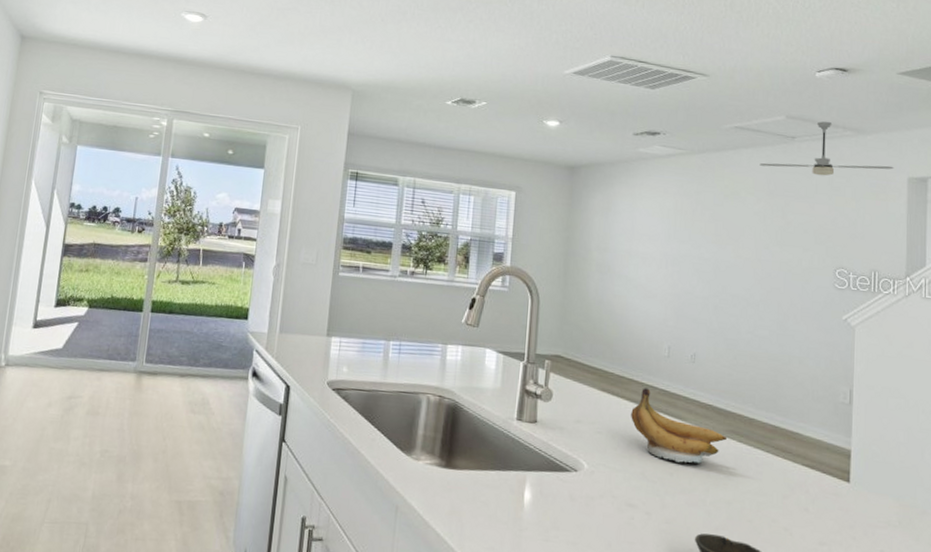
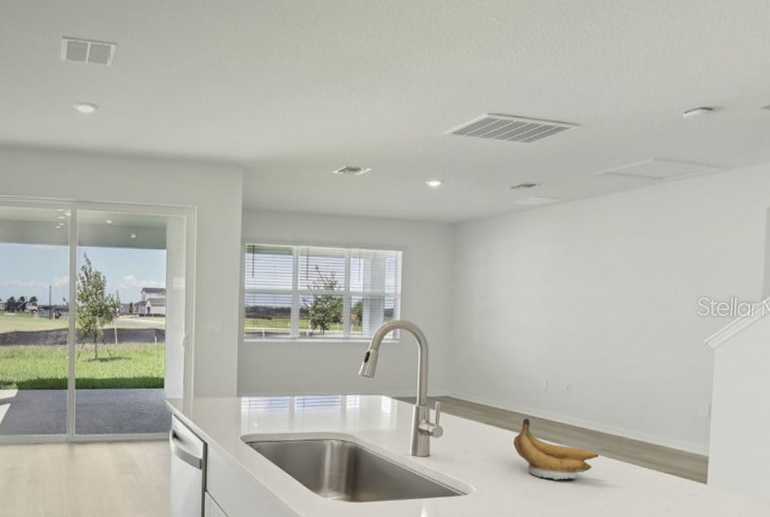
ceiling fan: present [759,121,894,176] -> none [629,160,755,213]

